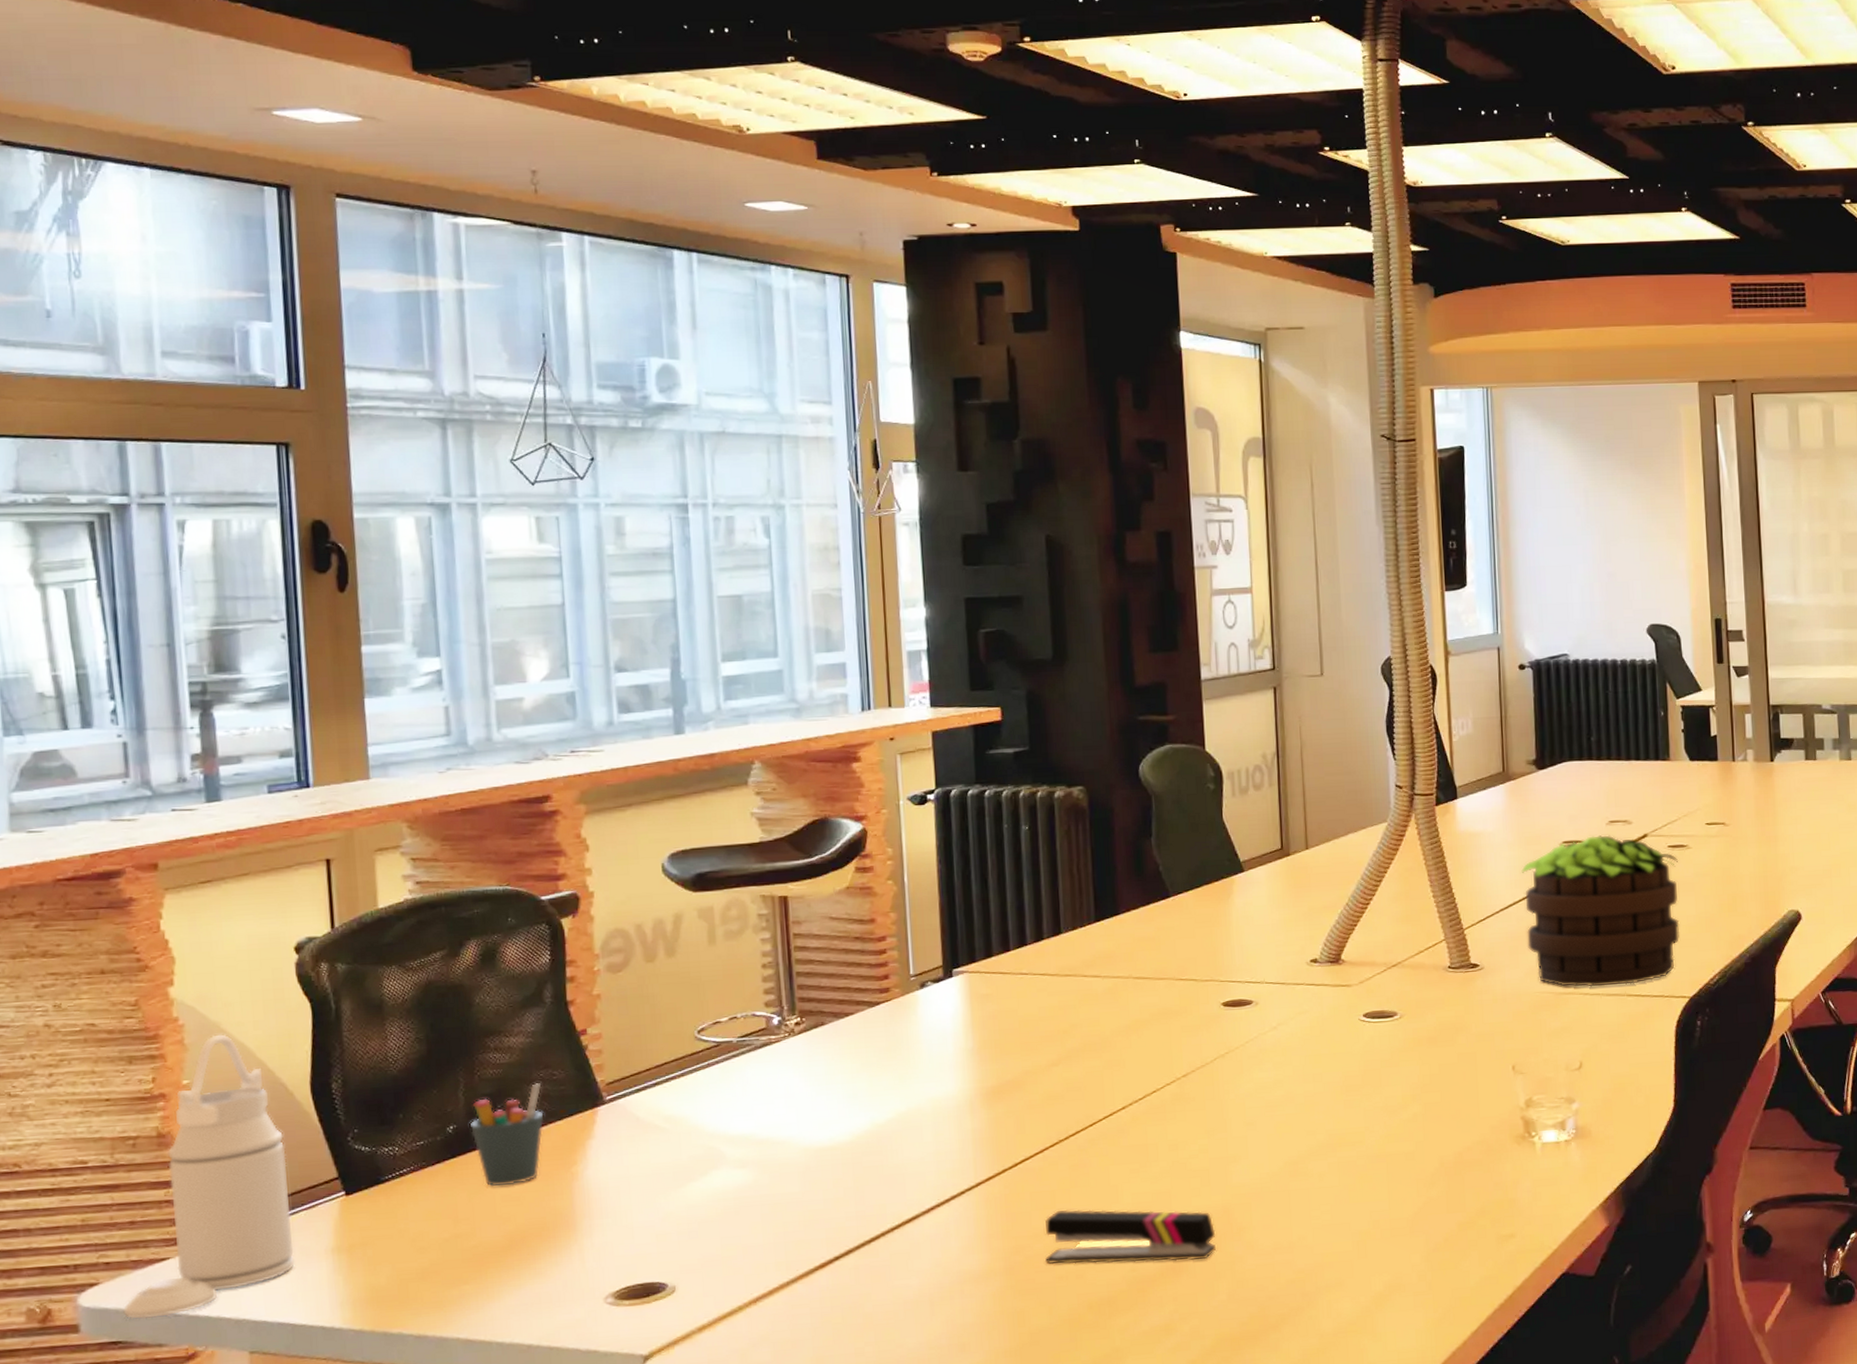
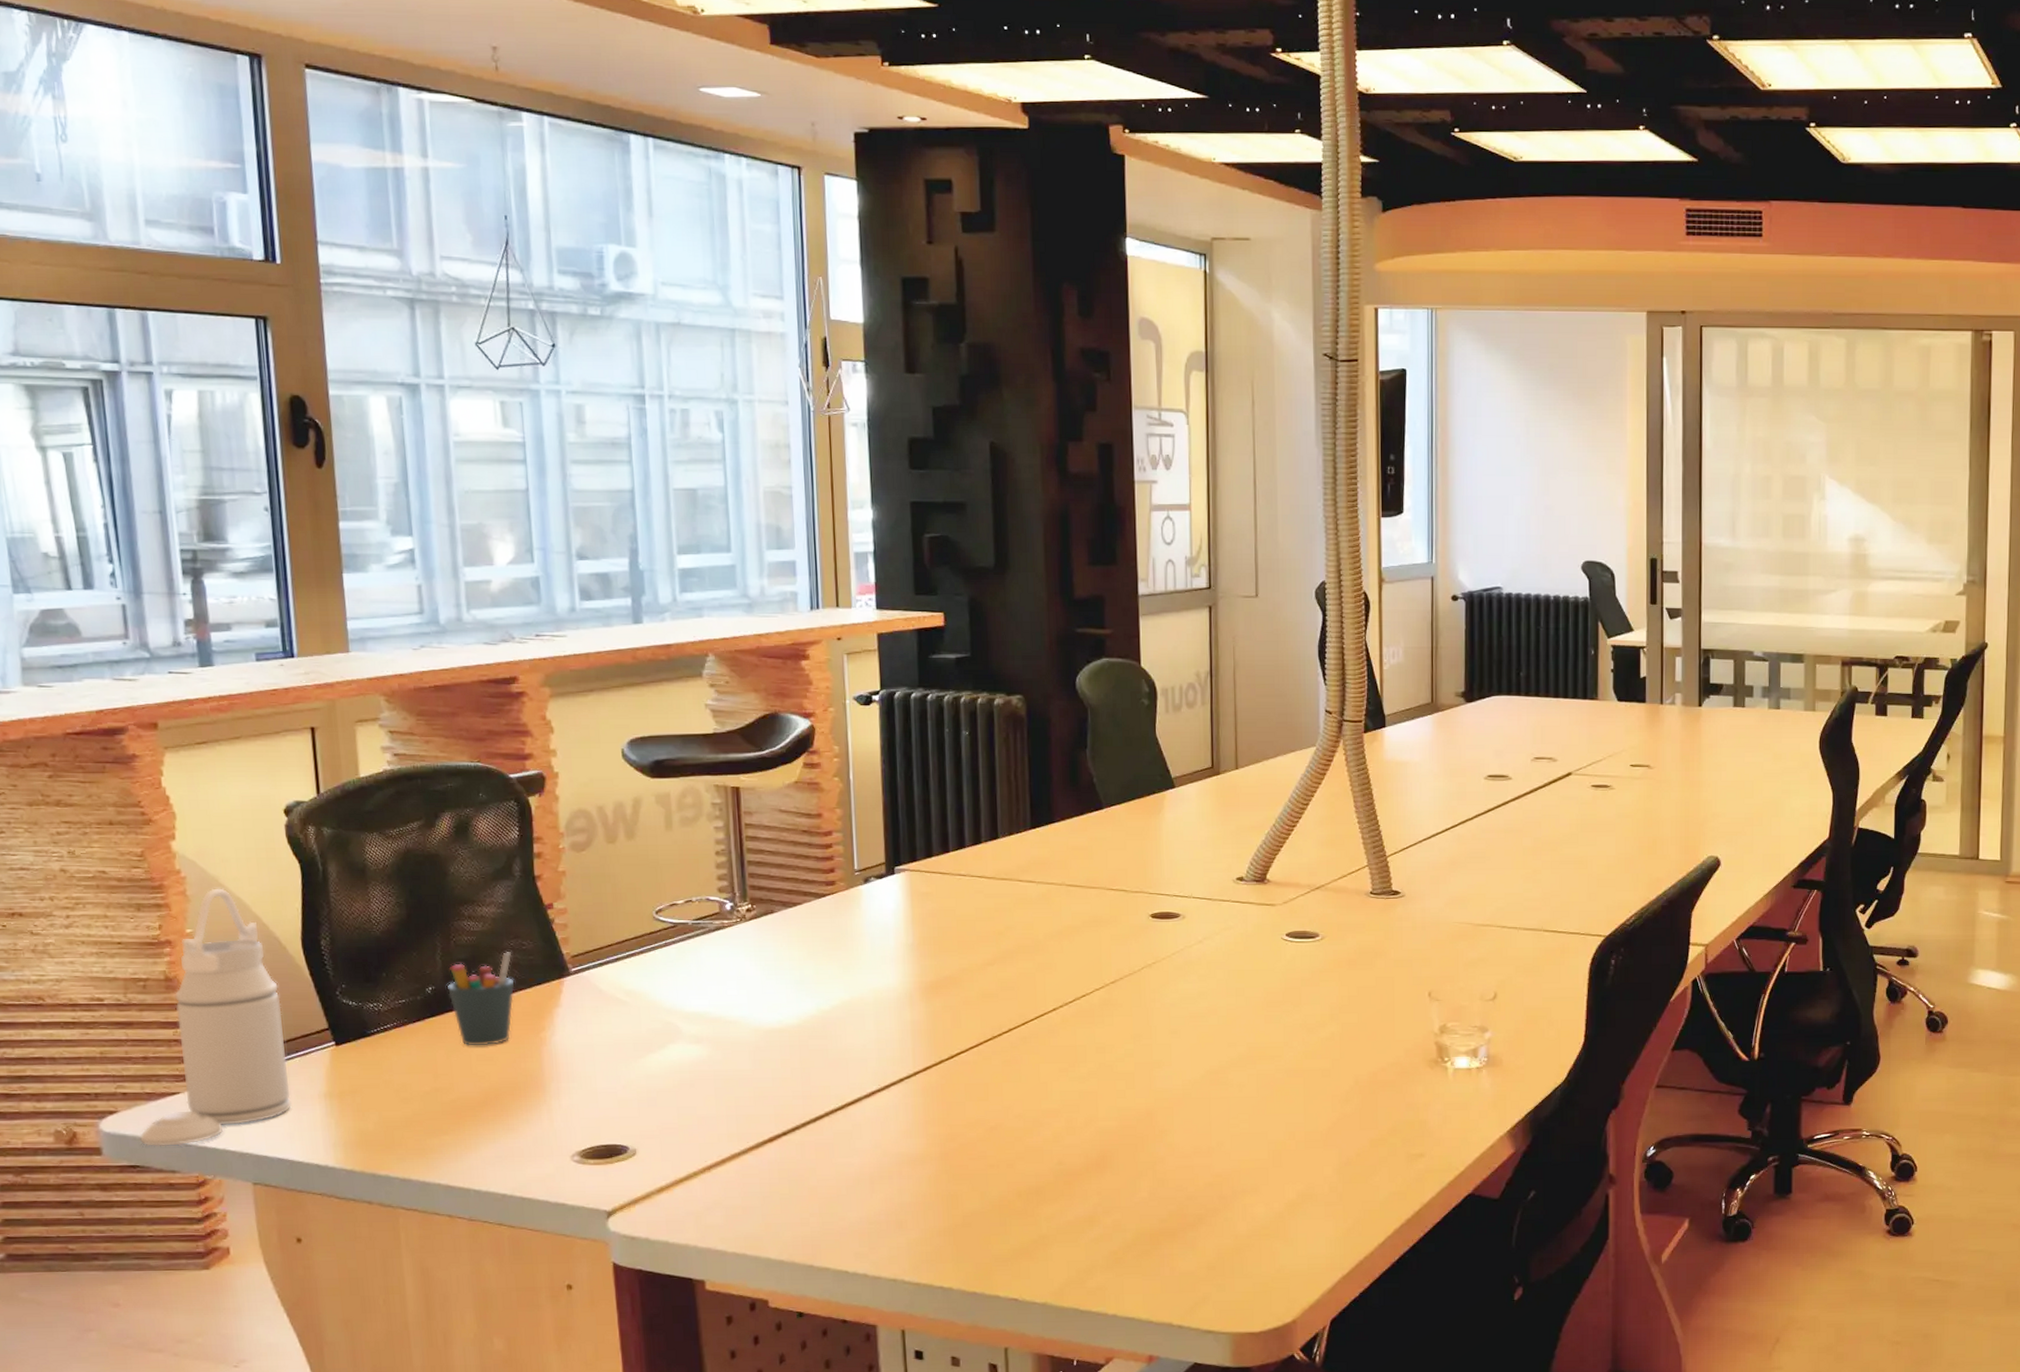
stapler: present [1045,1209,1216,1264] -> none [978,1103,1139,1158]
potted plant: present [1521,835,1680,987] -> none [1445,771,1602,920]

